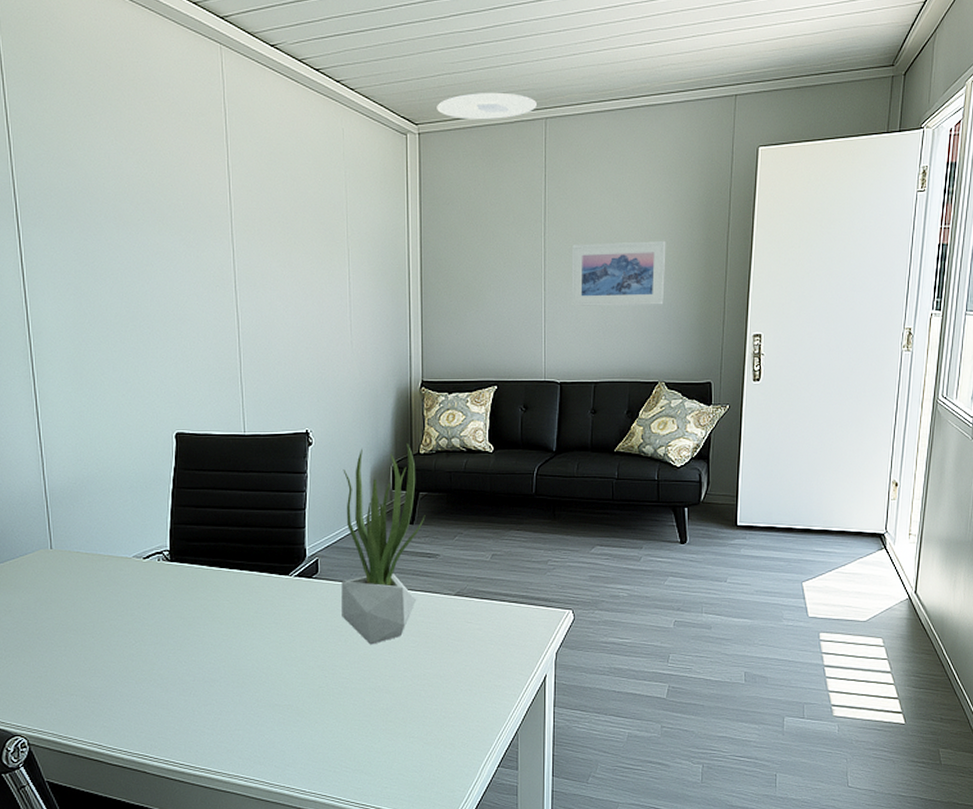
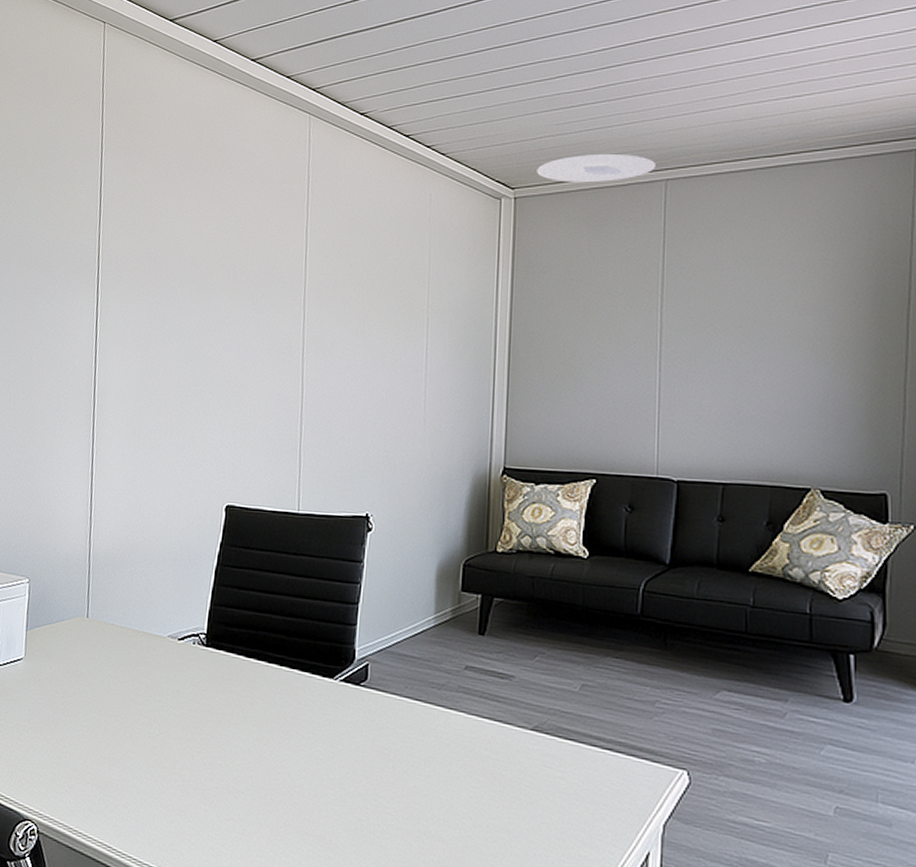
potted plant: present [341,444,426,645] -> none [391,539,500,778]
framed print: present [571,240,666,307] -> none [694,317,822,395]

